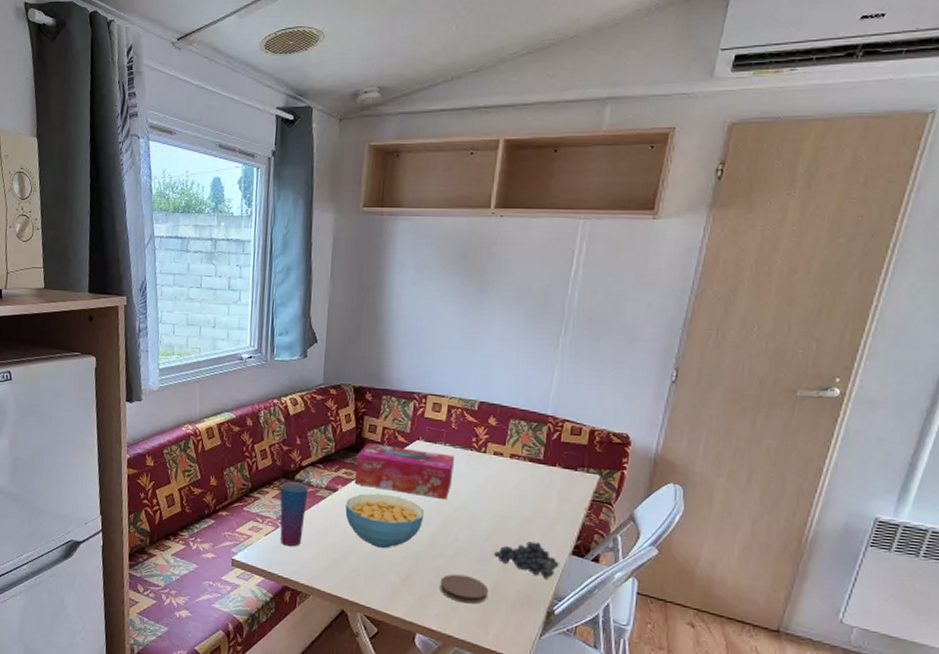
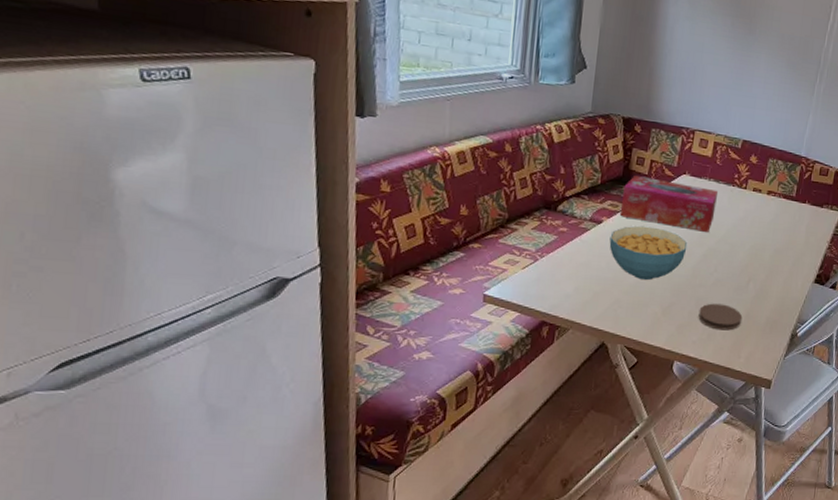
cup: present [280,482,309,547] -> none [539,213,572,281]
fruit: present [494,541,559,579] -> none [749,271,804,305]

